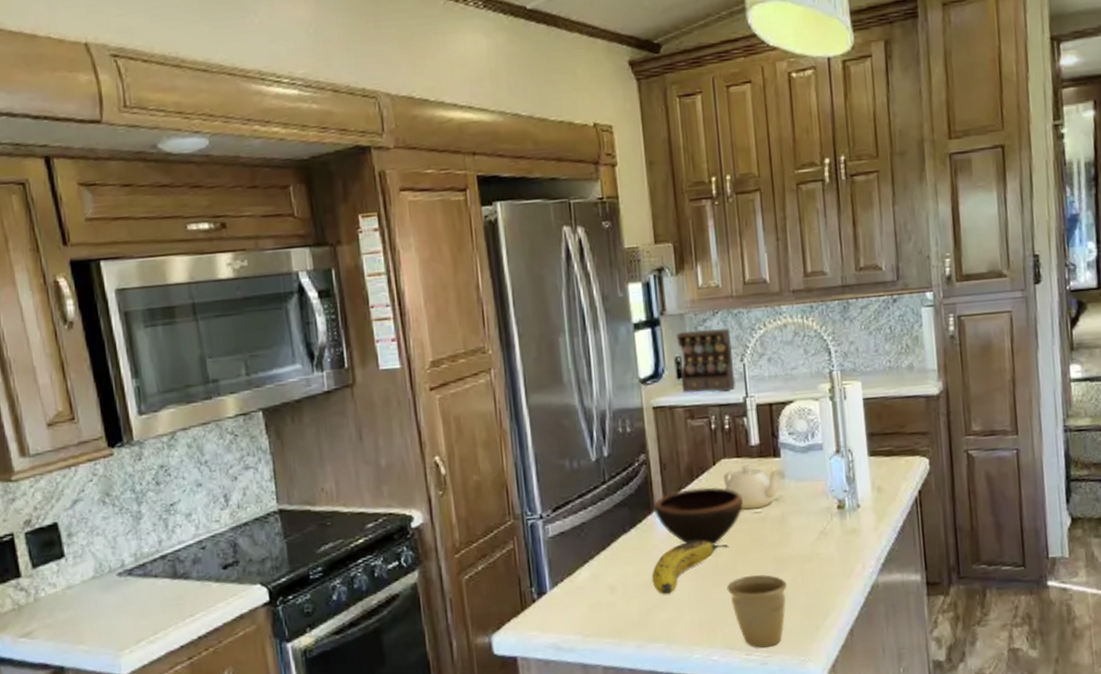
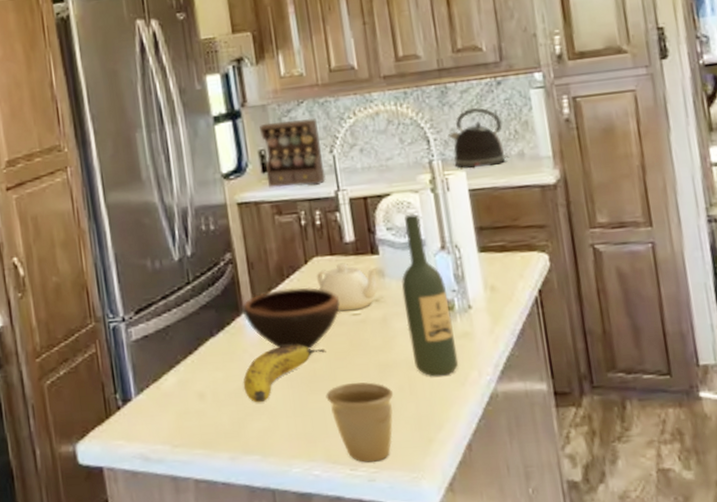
wine bottle: none [799,420,846,569] -> present [401,214,459,376]
kettle: none [847,322,901,379] -> present [447,106,510,168]

